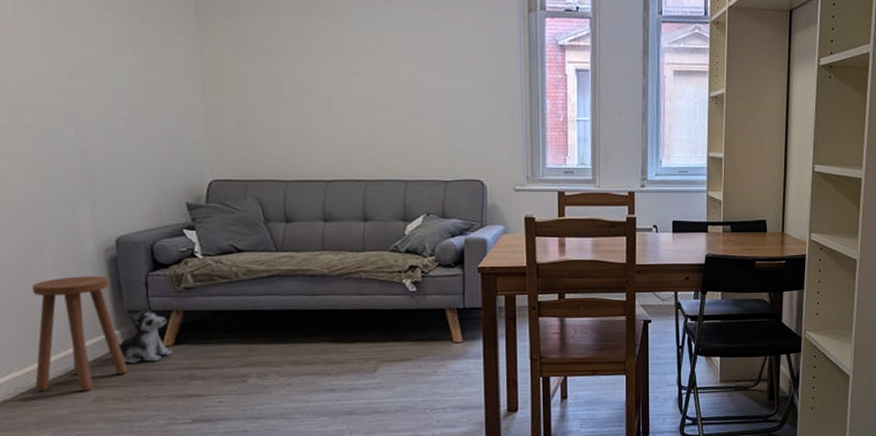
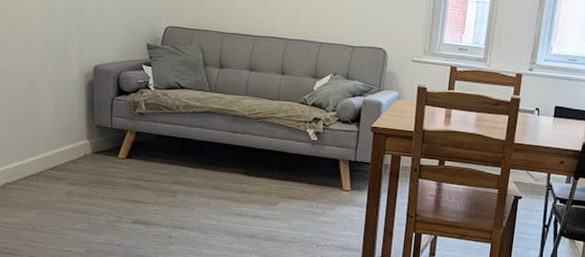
stool: present [31,275,128,392] -> none [28,93,92,185]
plush toy: present [119,303,173,363] -> none [87,122,125,170]

